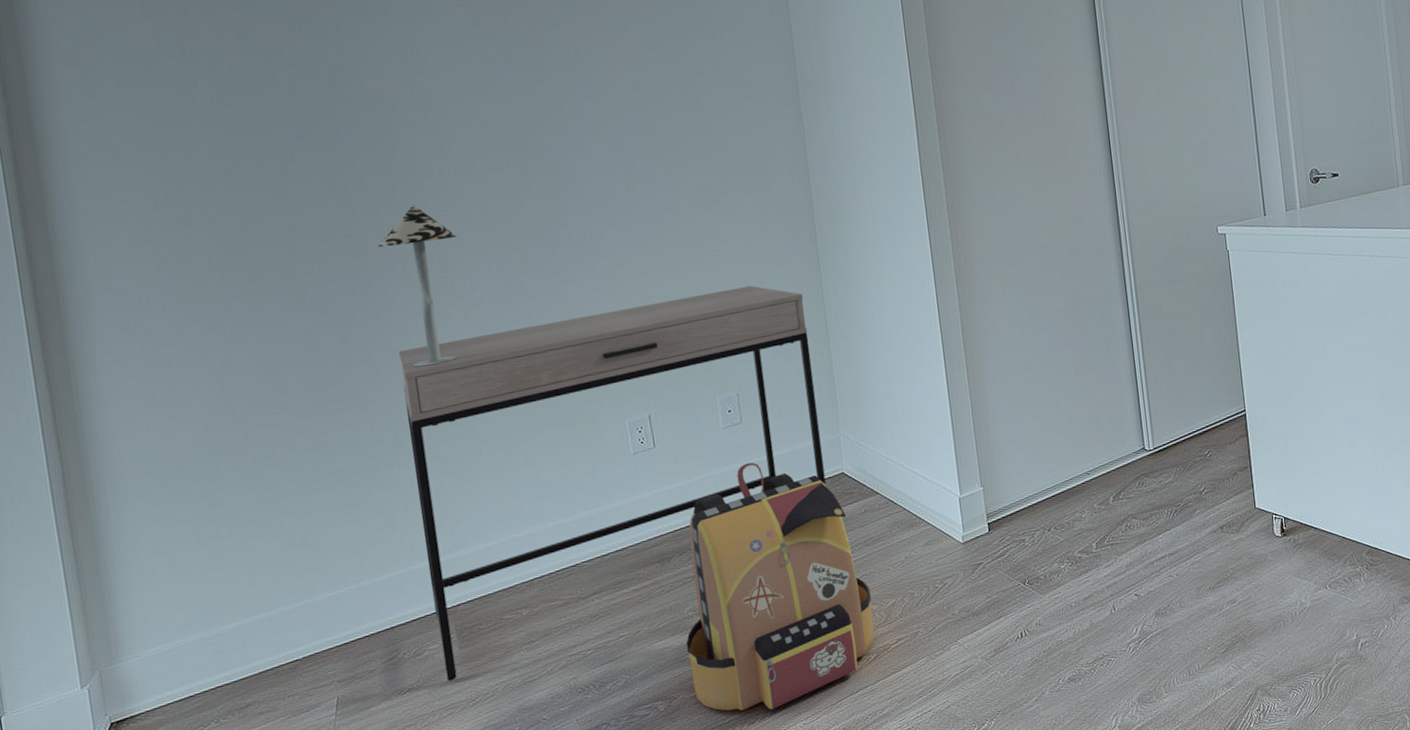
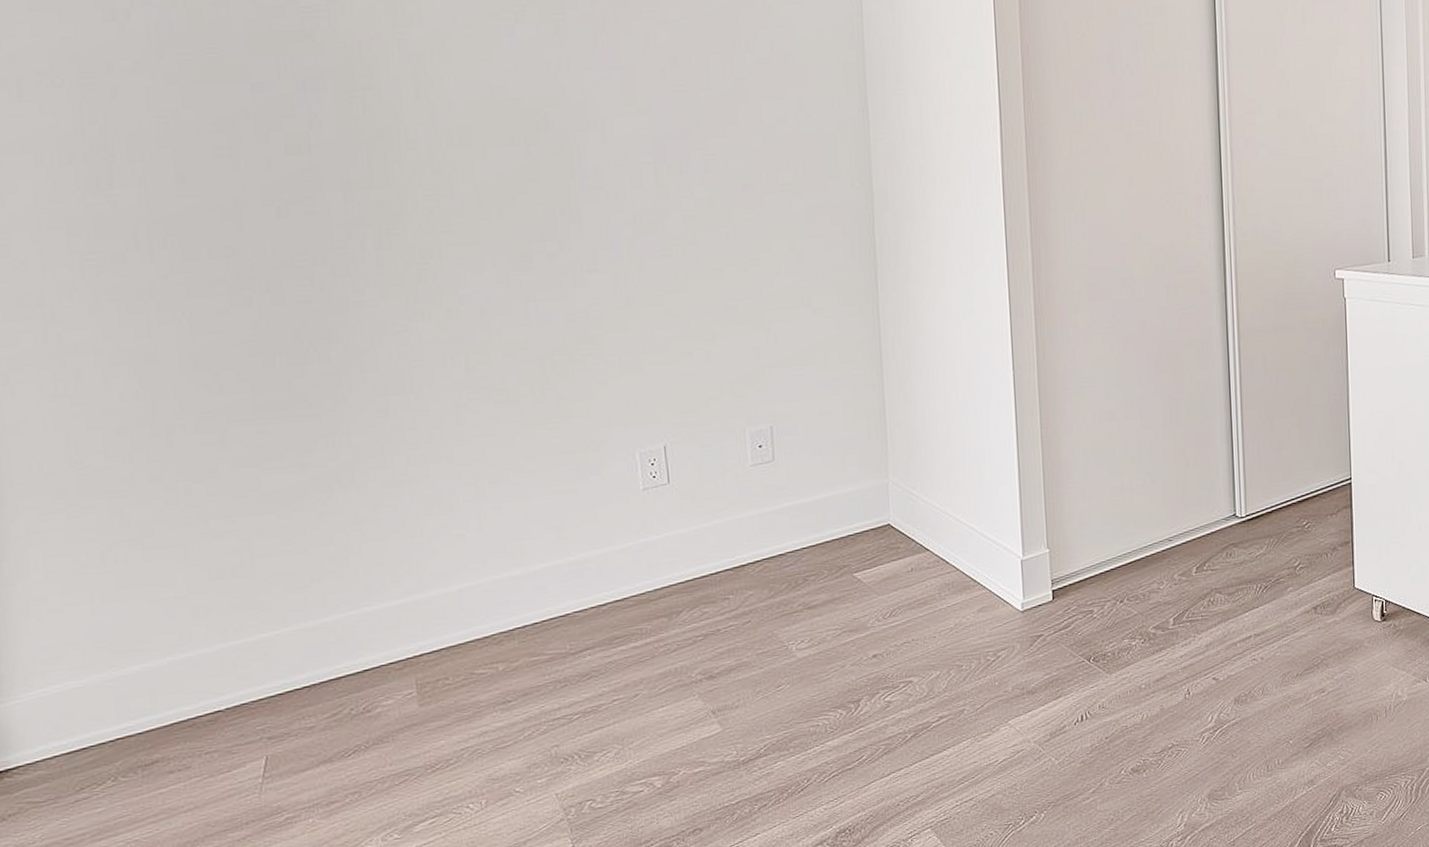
table lamp: present [377,204,458,367] -> none [346,181,446,373]
desk: present [398,285,826,682] -> none [364,302,868,744]
backpack: present [686,462,875,711] -> none [691,507,913,791]

